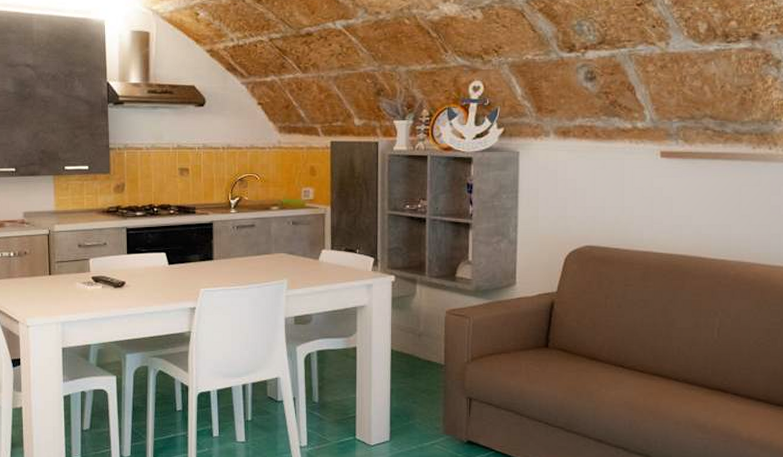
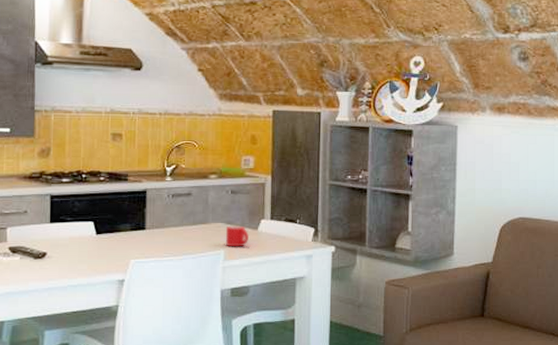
mug: none [288,255,311,277] -> present [225,225,250,247]

